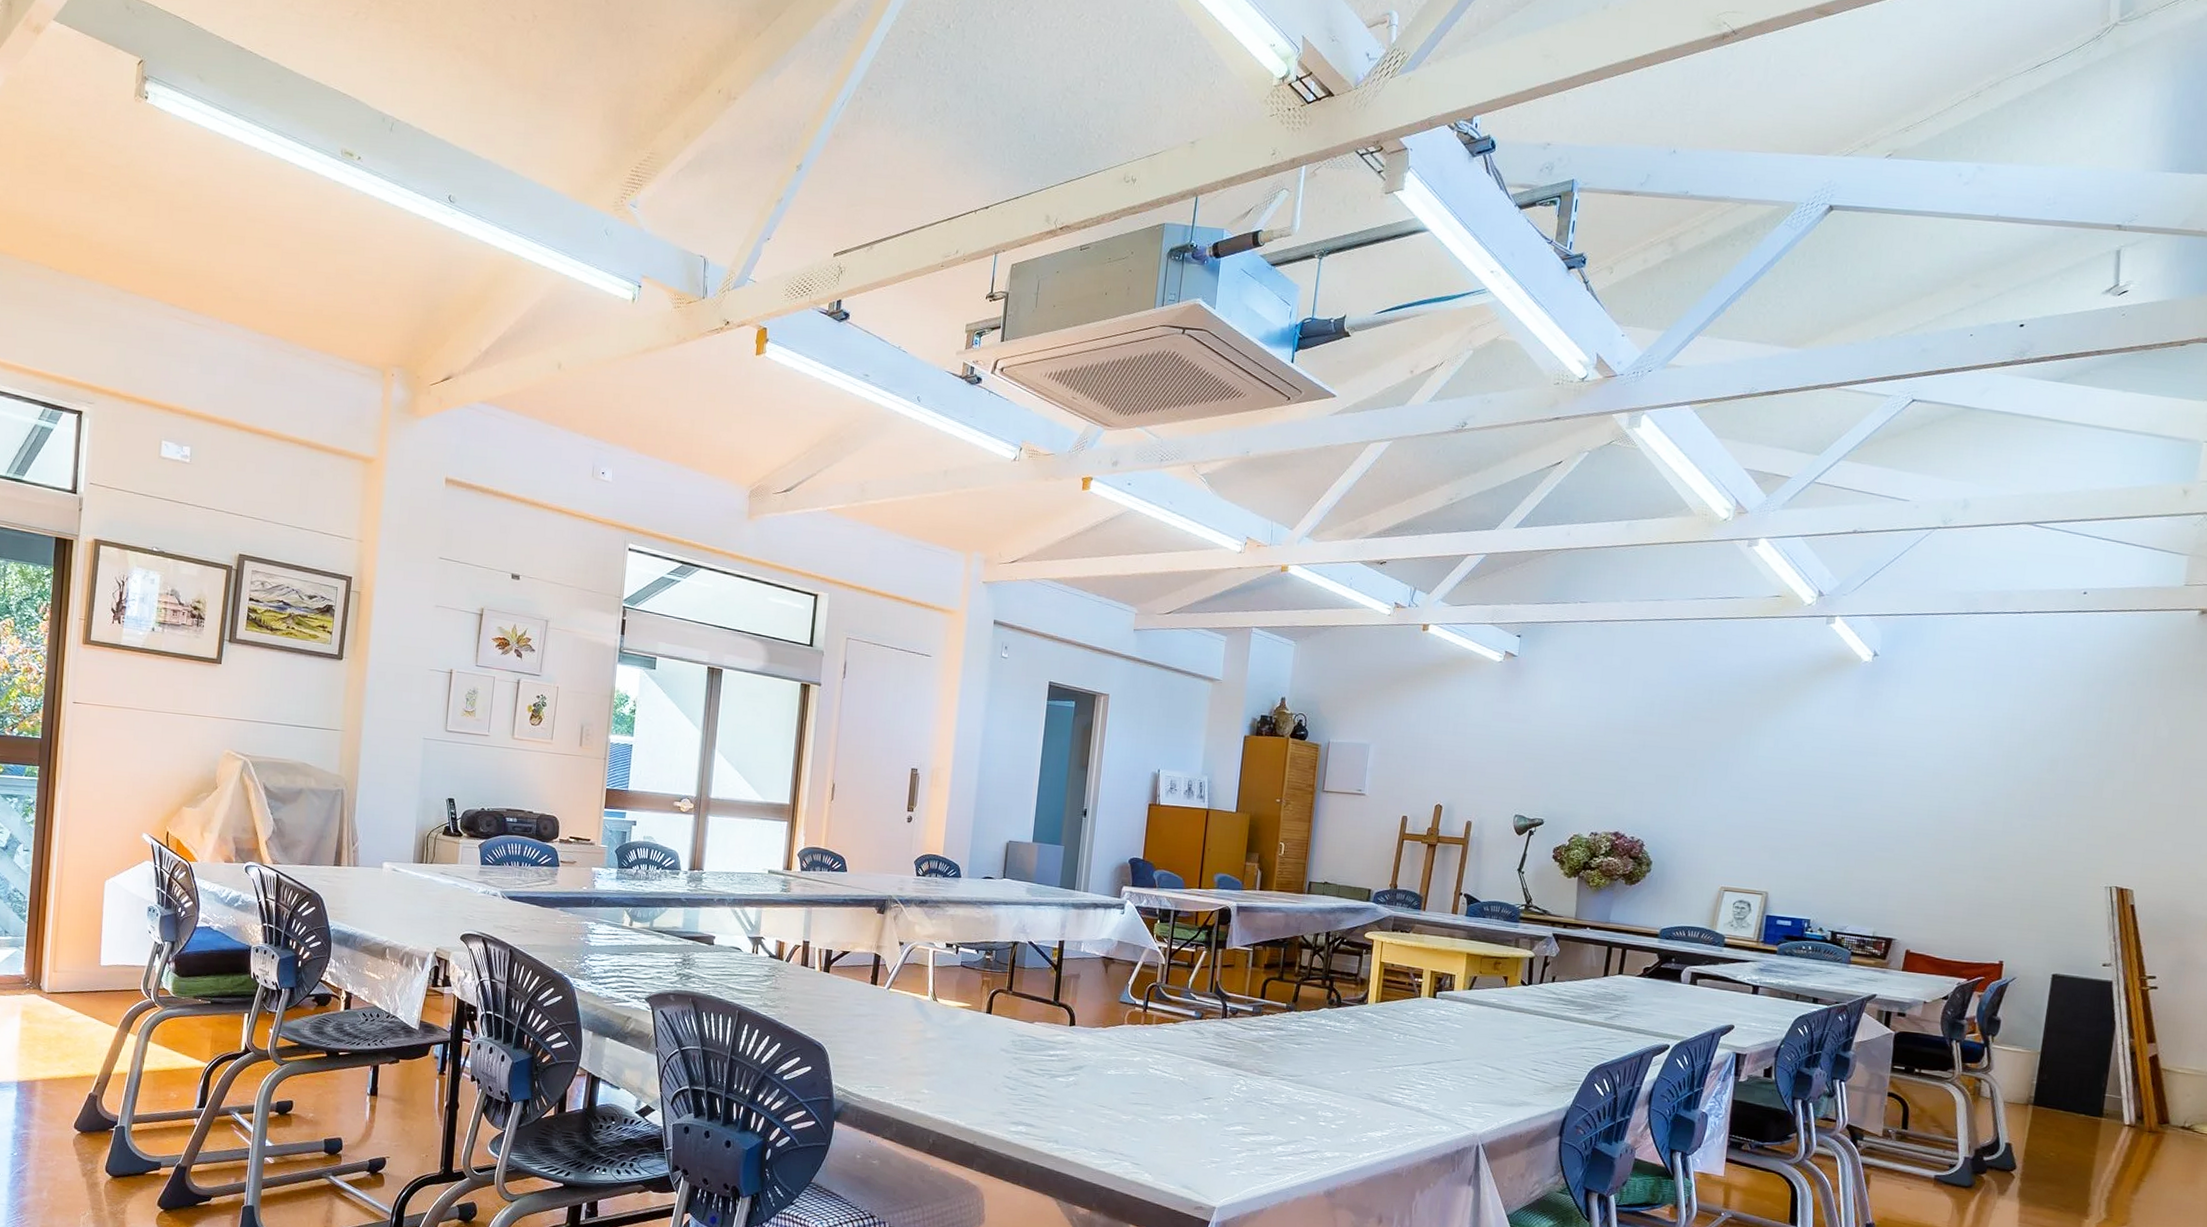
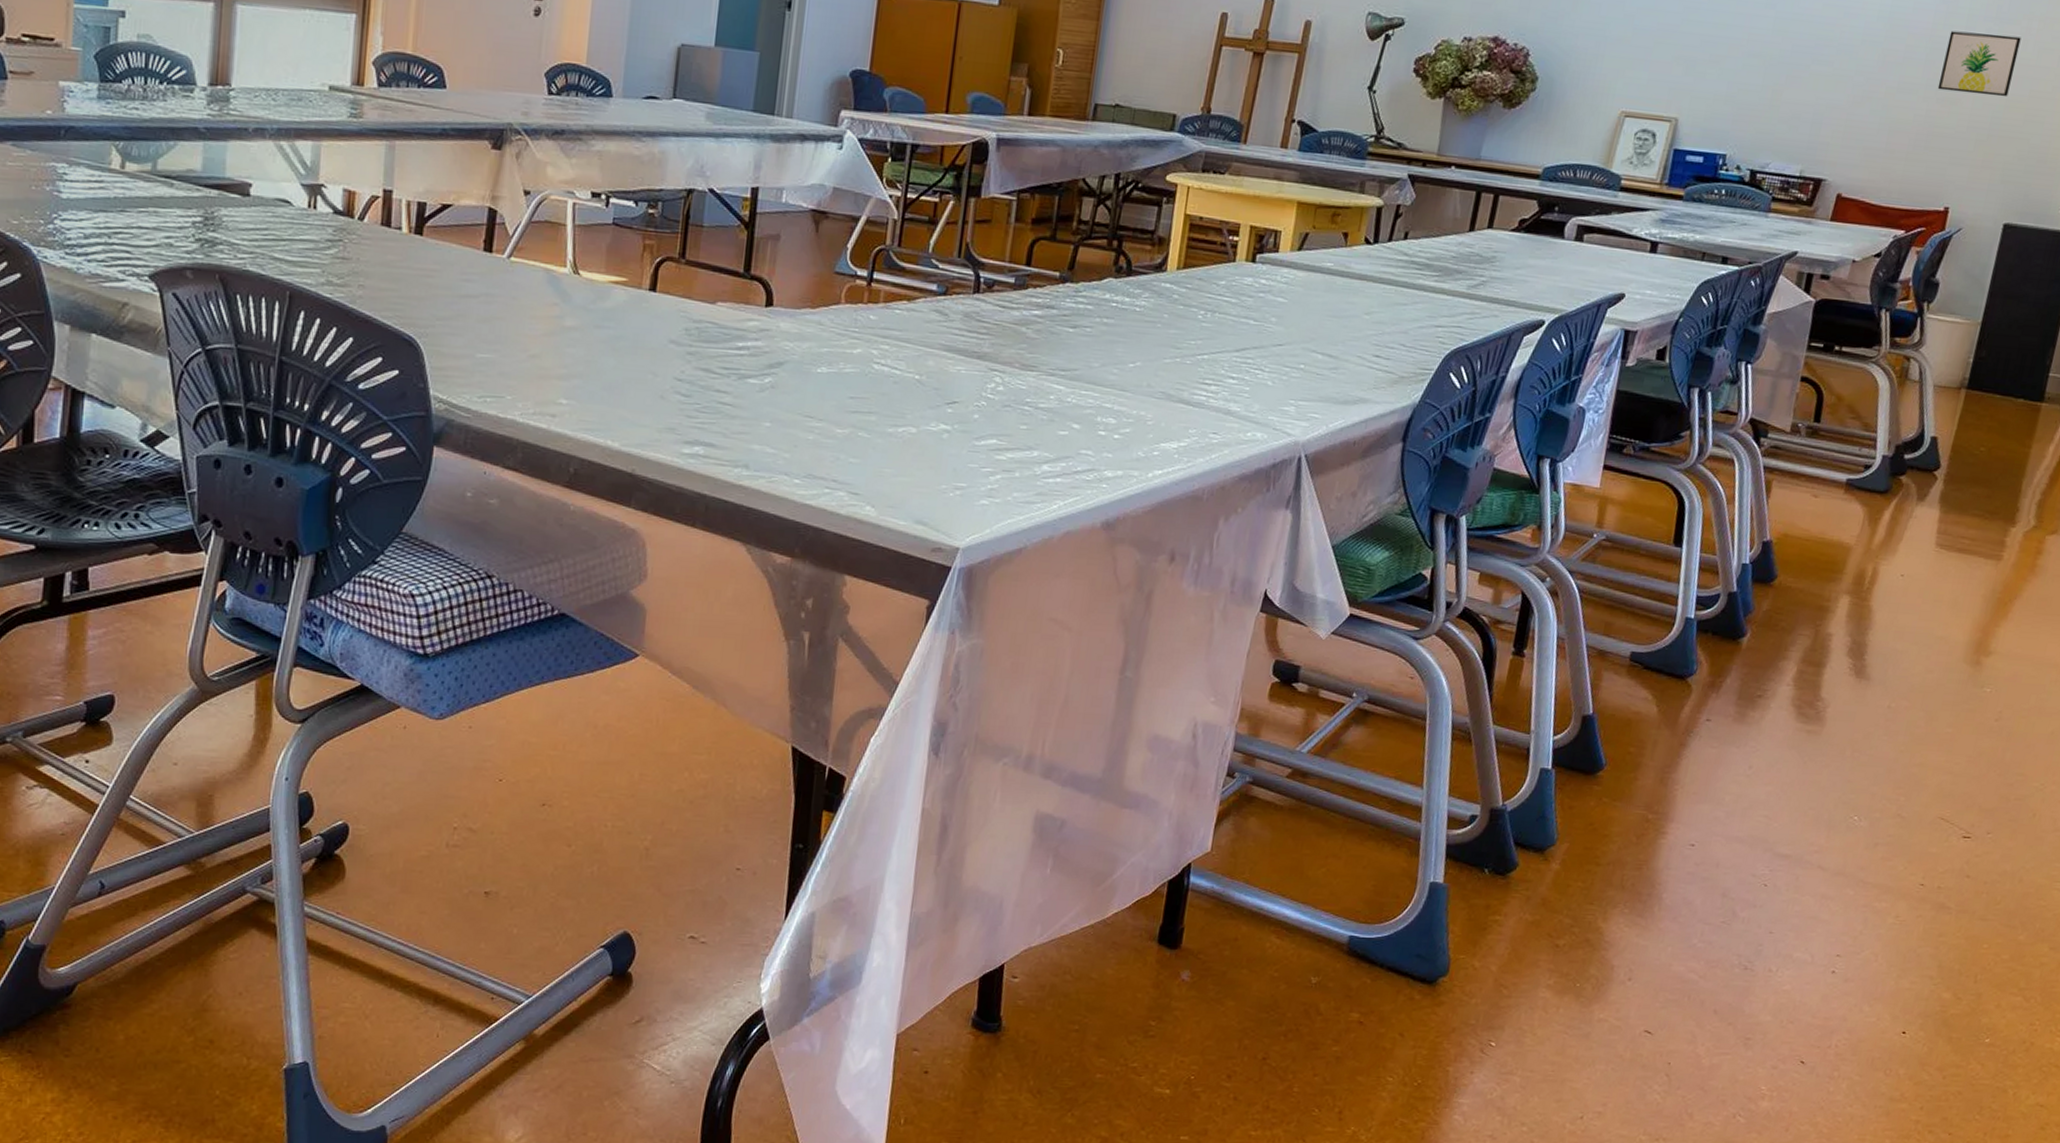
wall art: none [1984,825,2052,876] -> present [1937,30,2021,97]

